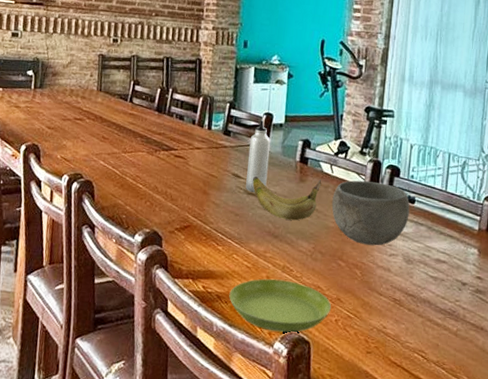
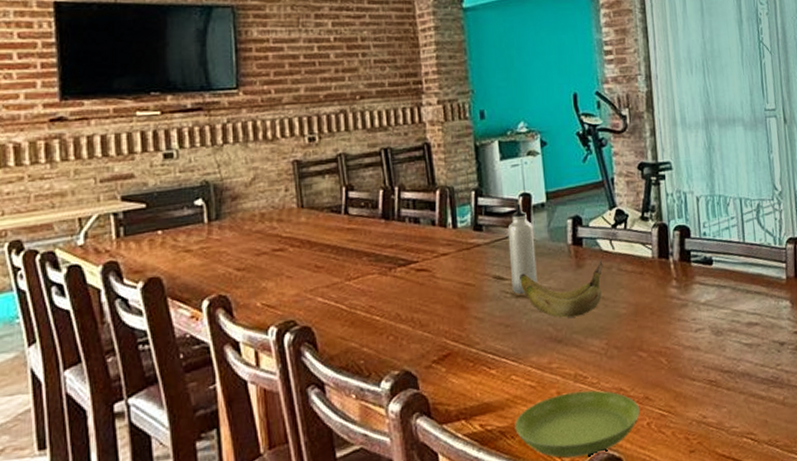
bowl: present [331,180,410,246] -> none [618,248,709,326]

